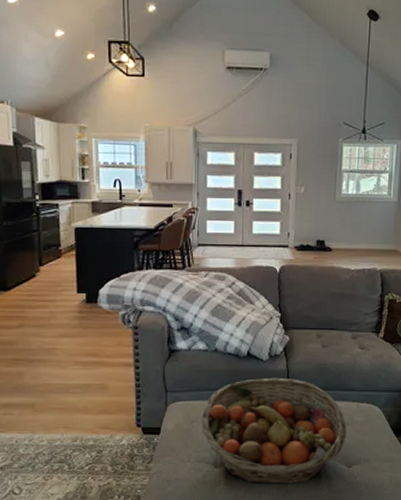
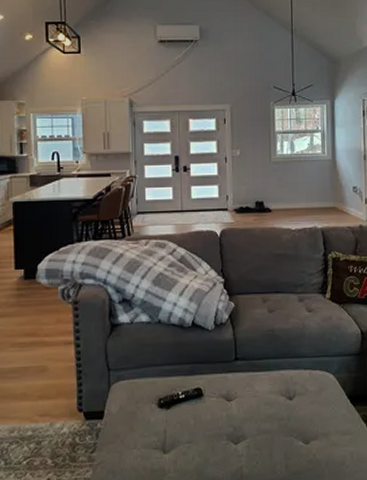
fruit basket: present [201,377,347,485] -> none [146,347,301,470]

